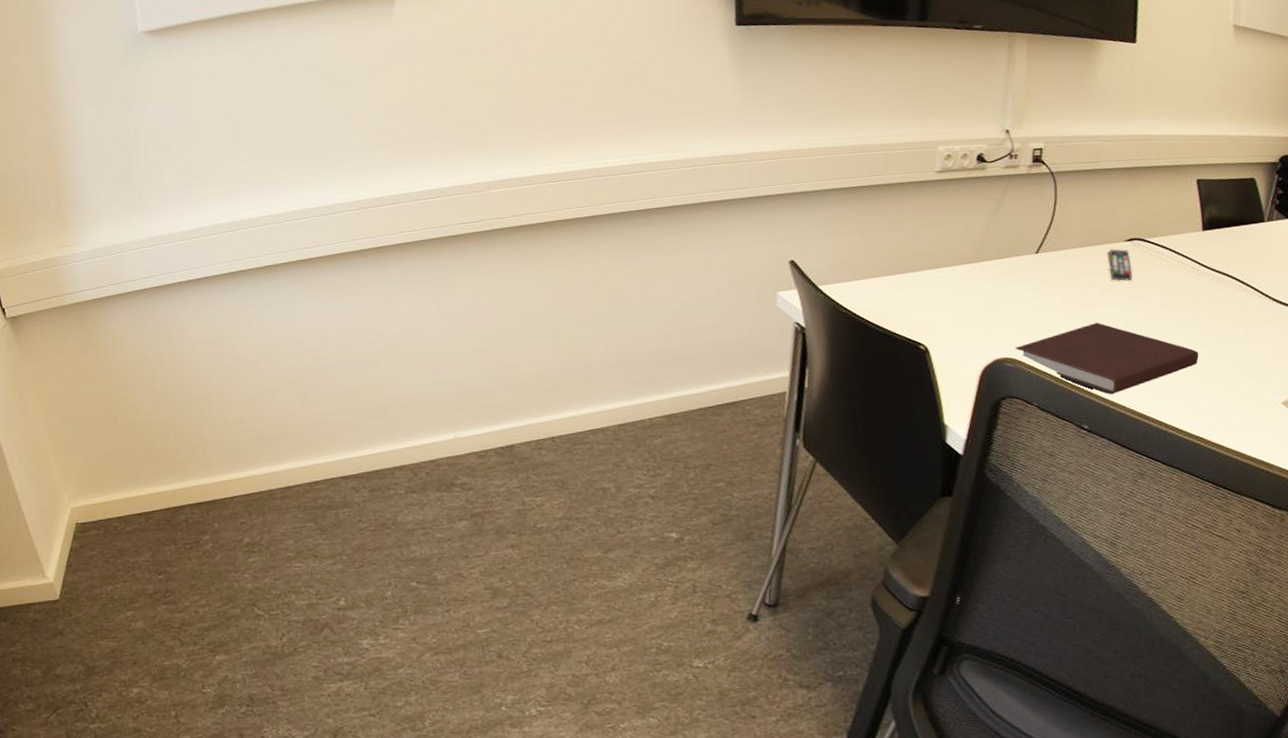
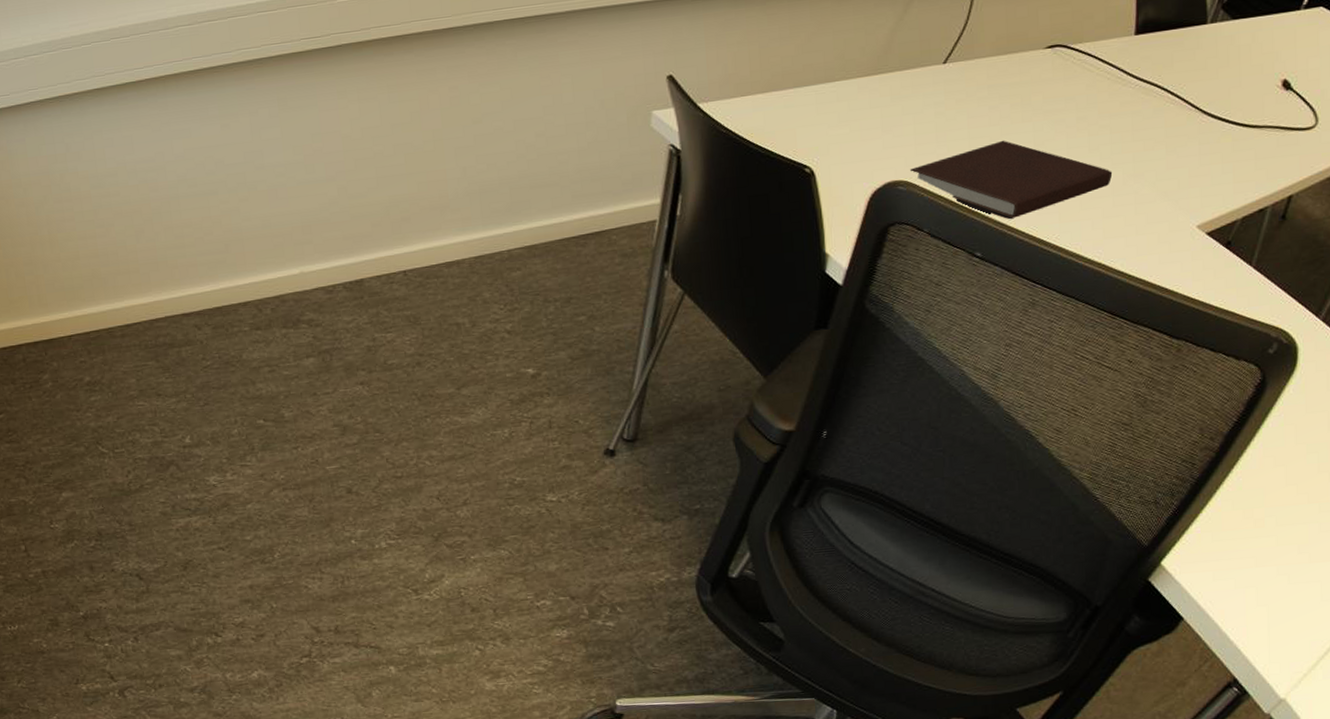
remote control: present [1108,249,1133,282] -> none [1024,57,1049,94]

